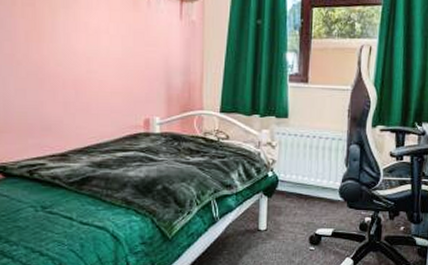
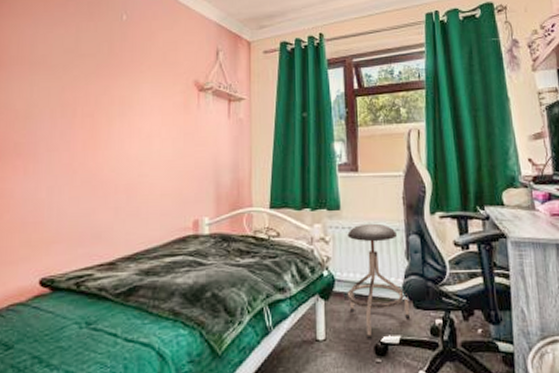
stool: none [288,132,344,231] -> present [347,223,410,339]

